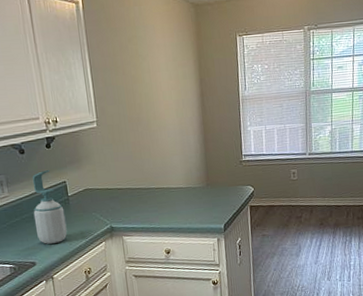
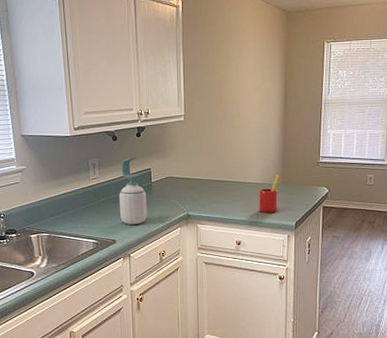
straw: none [184,176,205,218] -> present [258,174,280,213]

